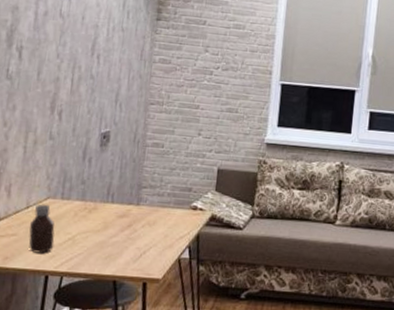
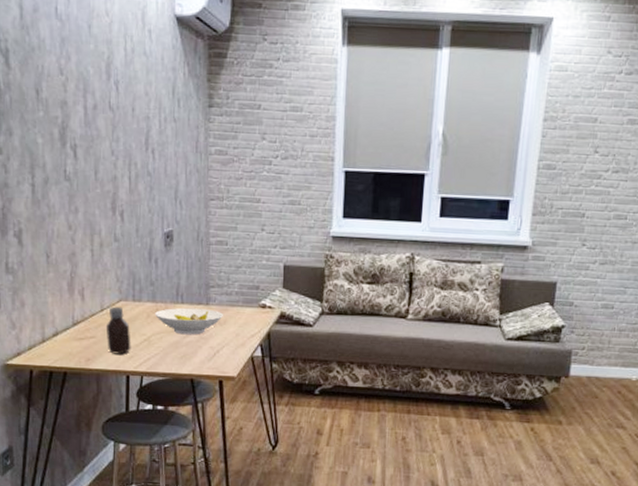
bowl: none [83,207,153,236] -> present [155,307,223,335]

